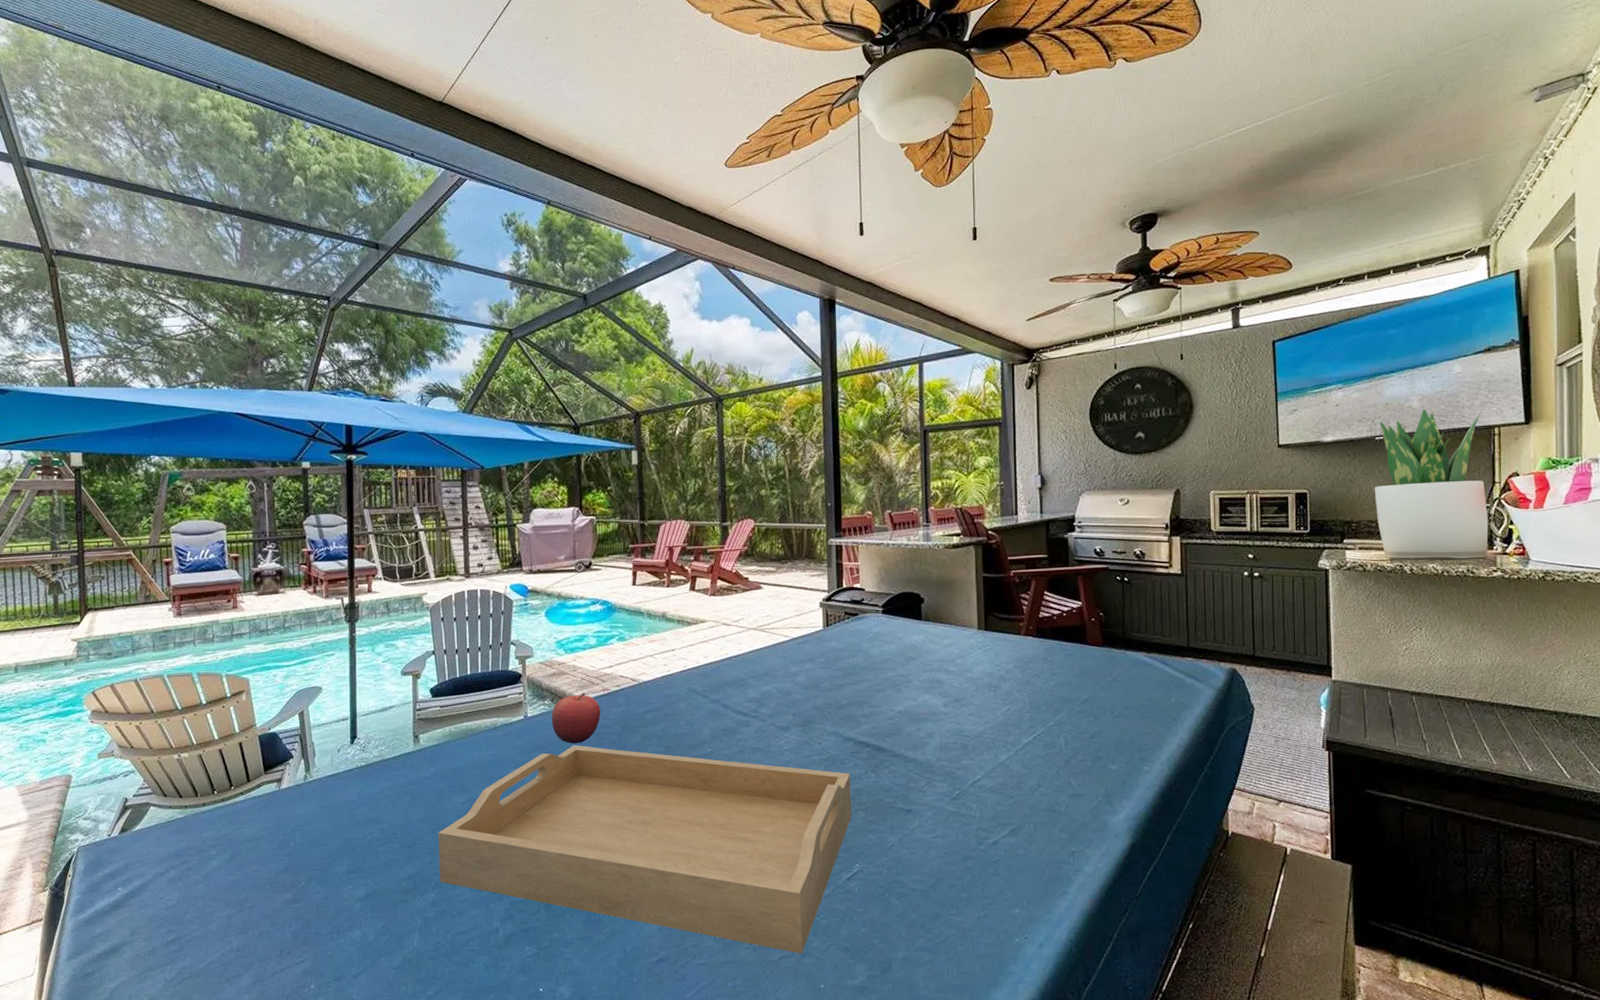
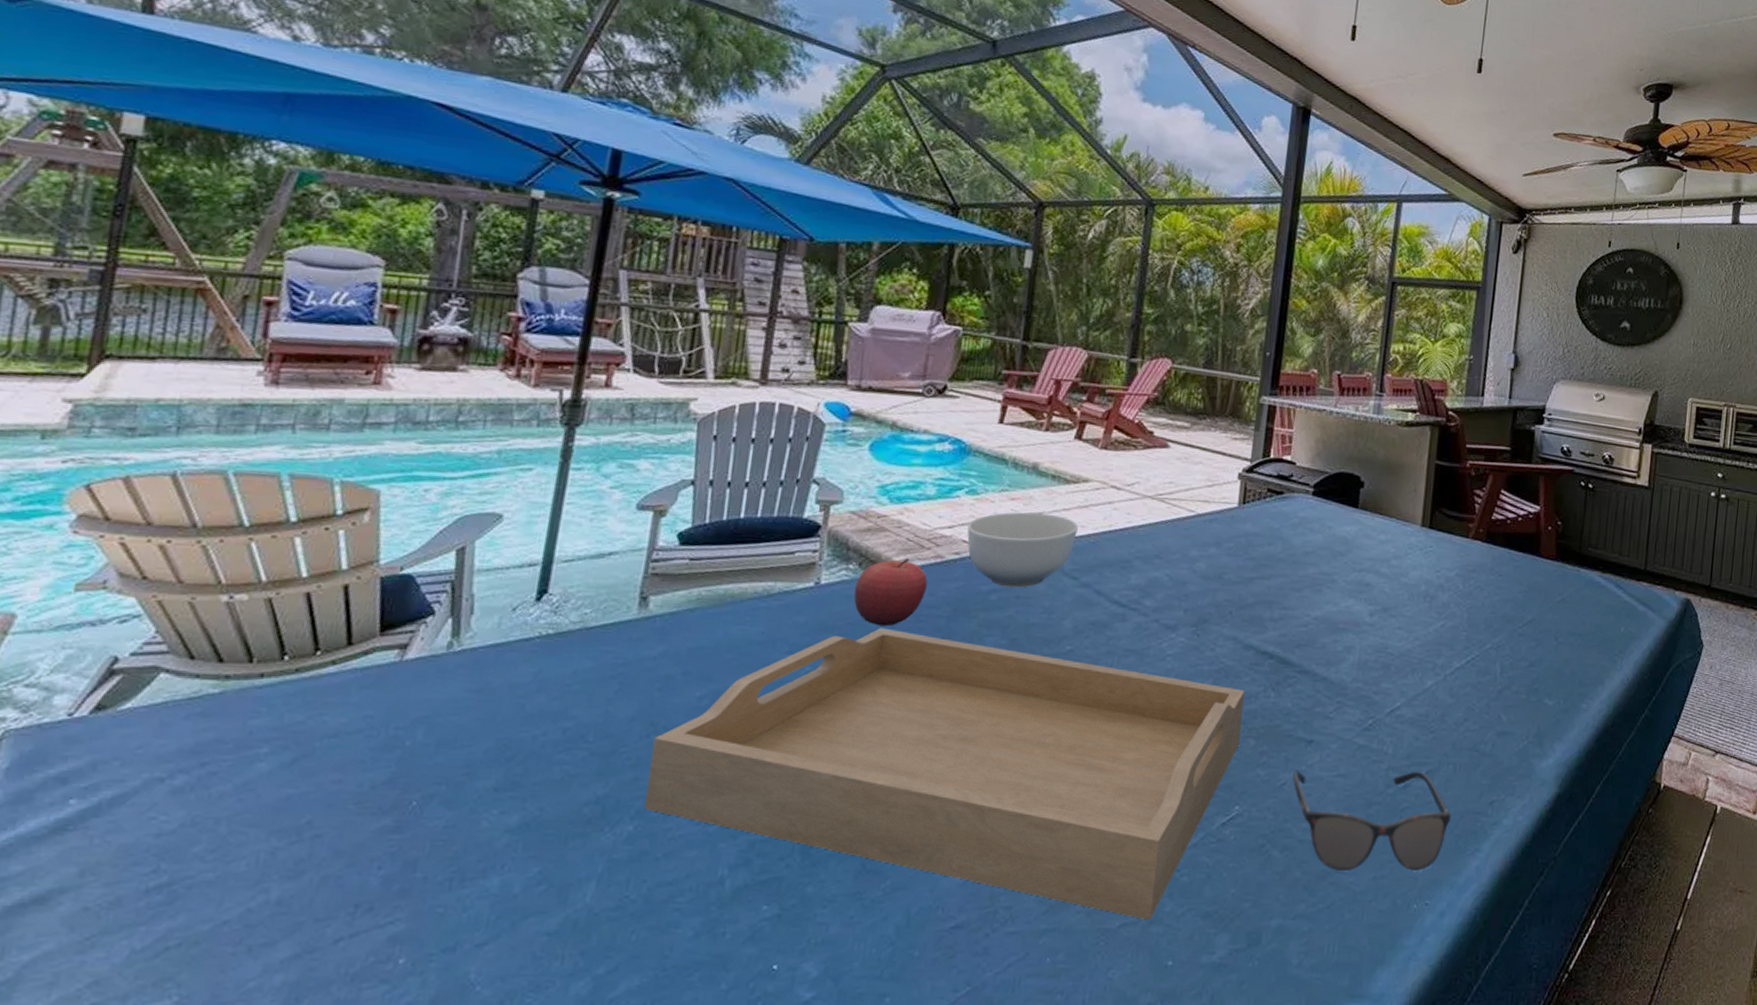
bowl: none [622,650,703,708] -> present [967,512,1079,588]
sunglasses: none [898,830,1038,913] -> present [1292,769,1452,872]

